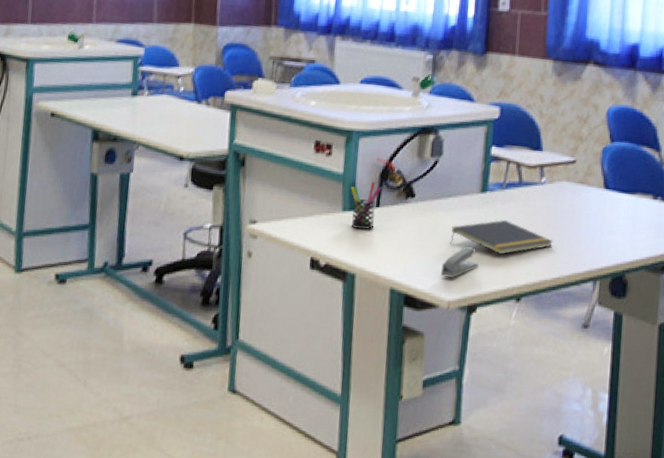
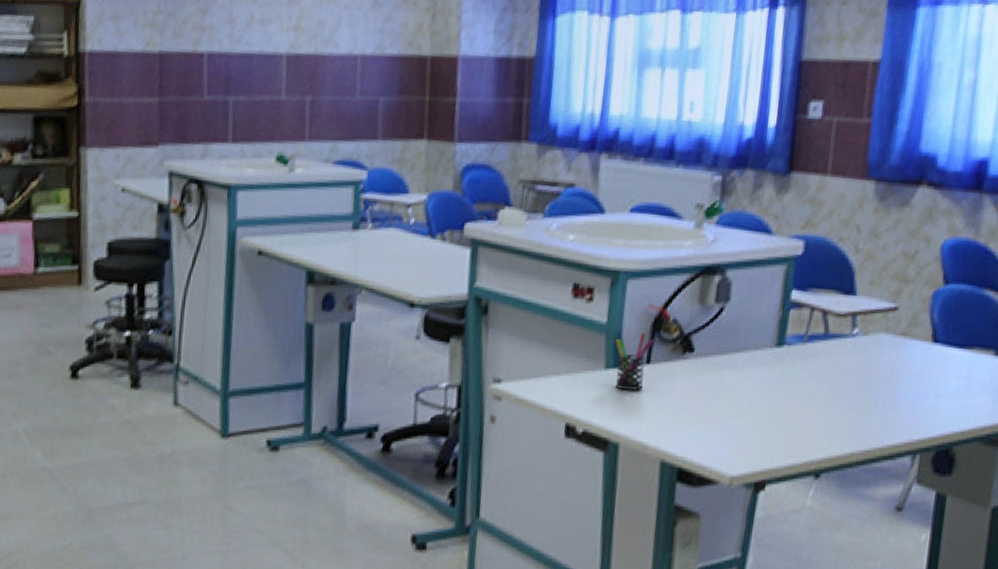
stapler: present [440,246,478,278] -> none [722,411,770,449]
notepad: present [450,219,554,255] -> none [735,379,865,422]

